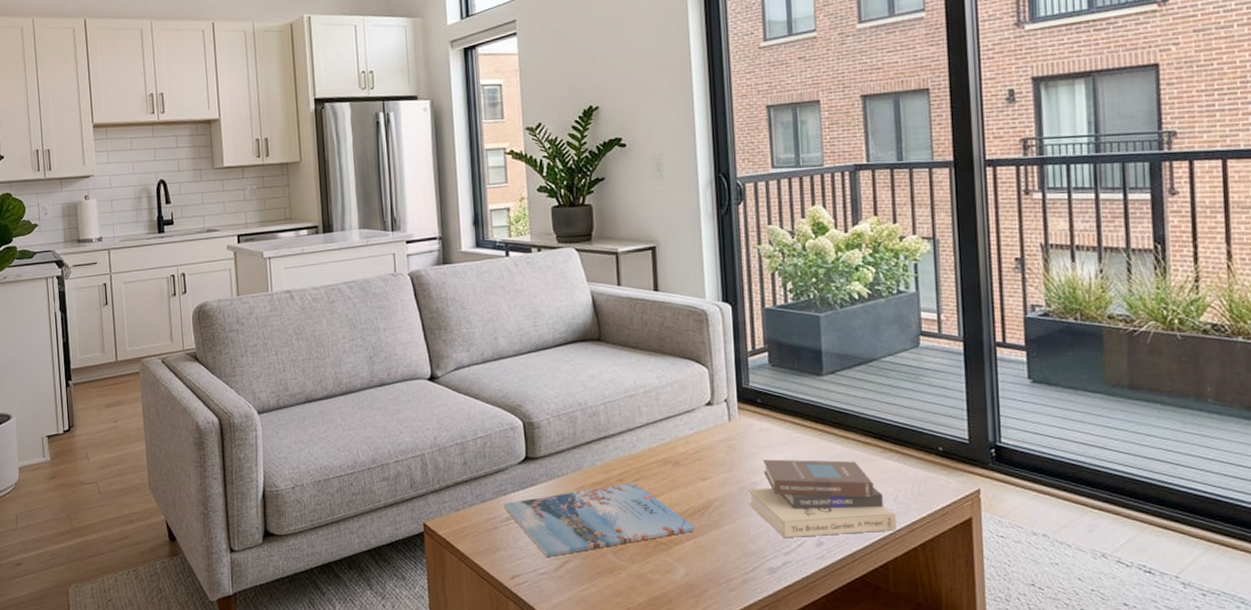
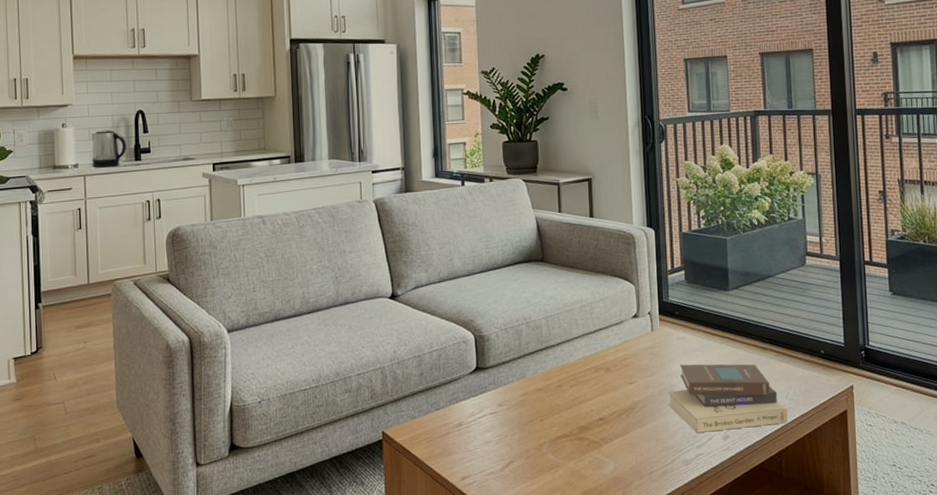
kettle: none [113,201,150,241] -> present [91,130,127,168]
magazine: present [503,483,695,557] -> none [455,388,623,458]

